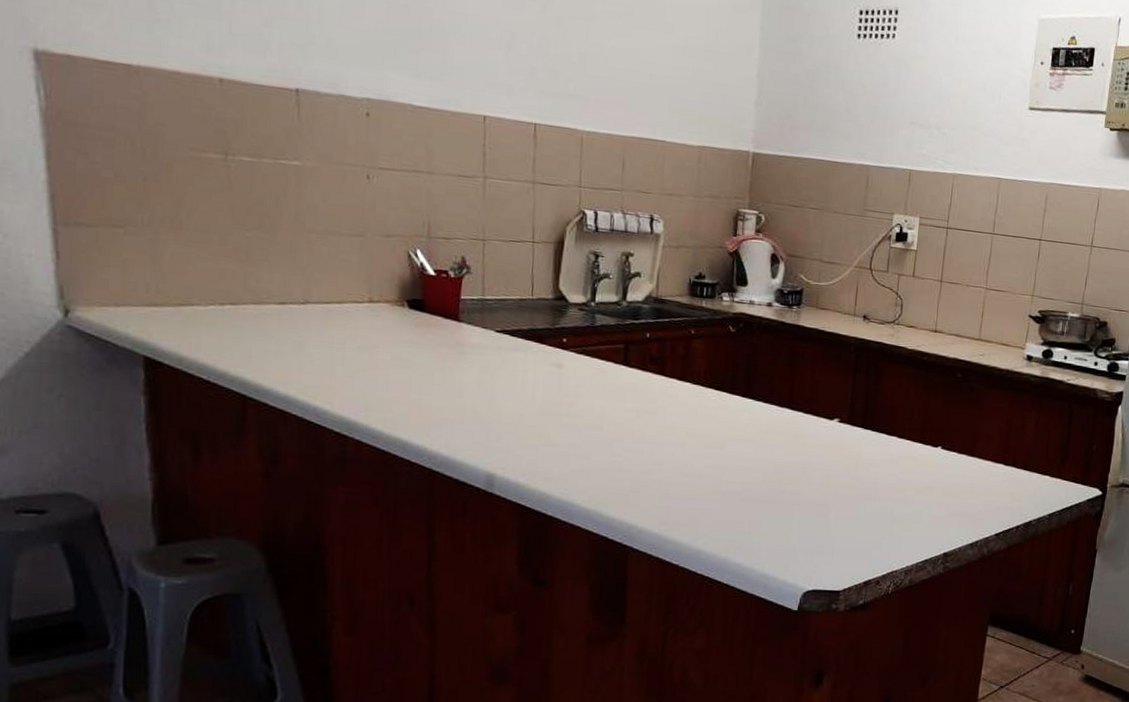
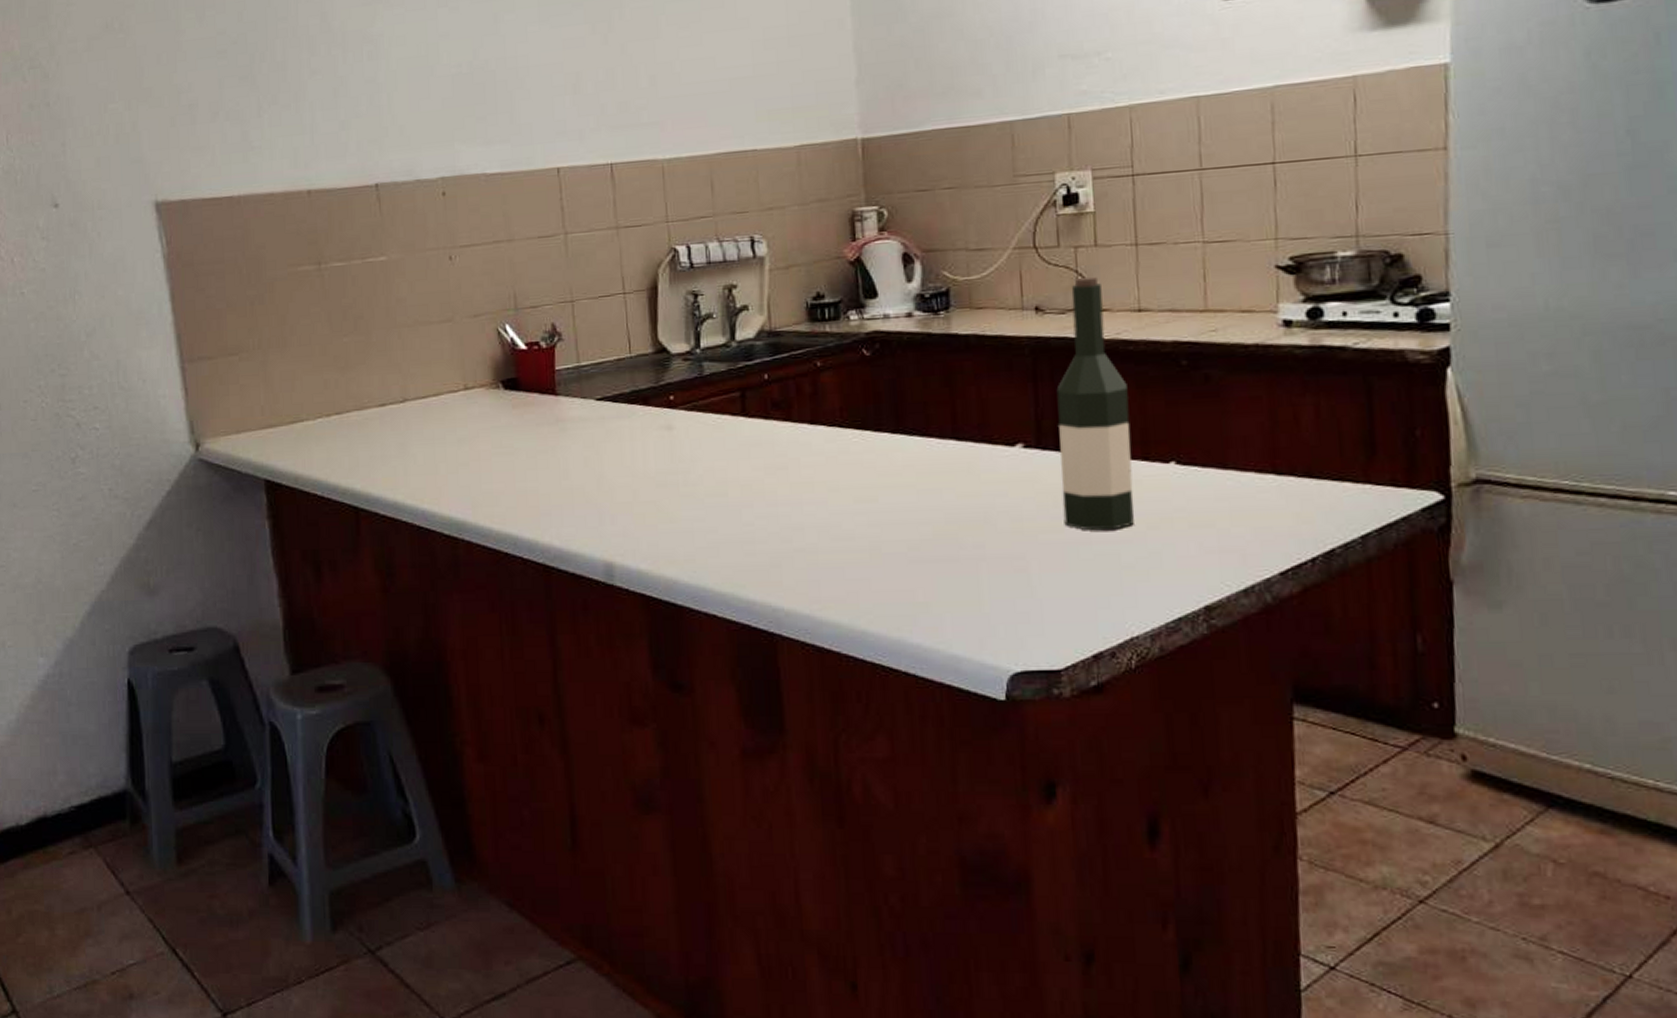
wine bottle: none [859,298,918,492] -> present [1056,276,1134,531]

